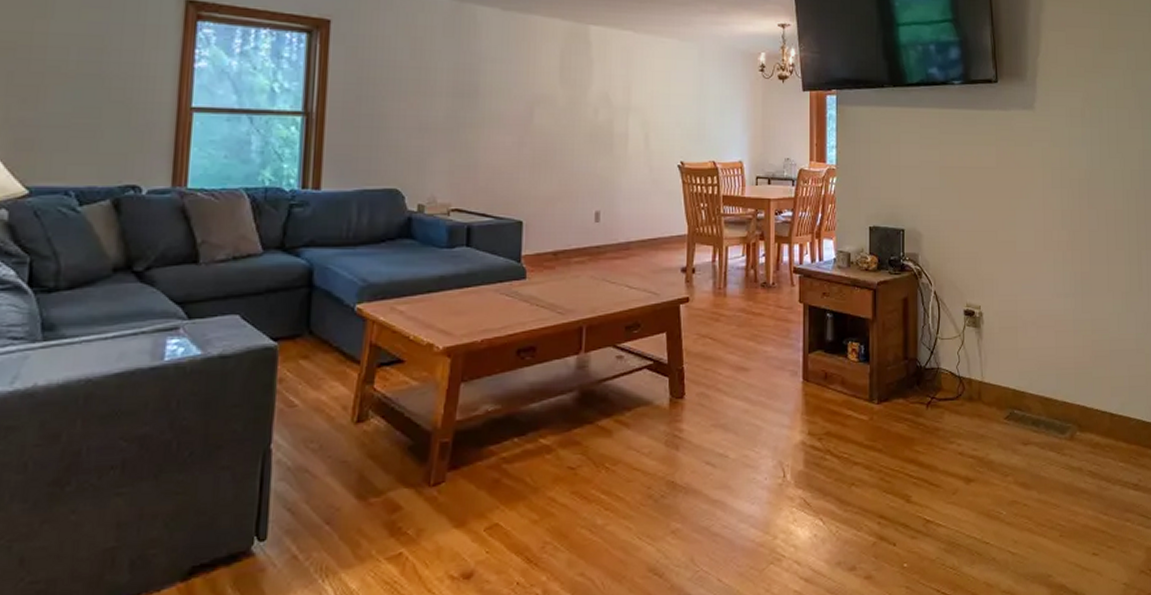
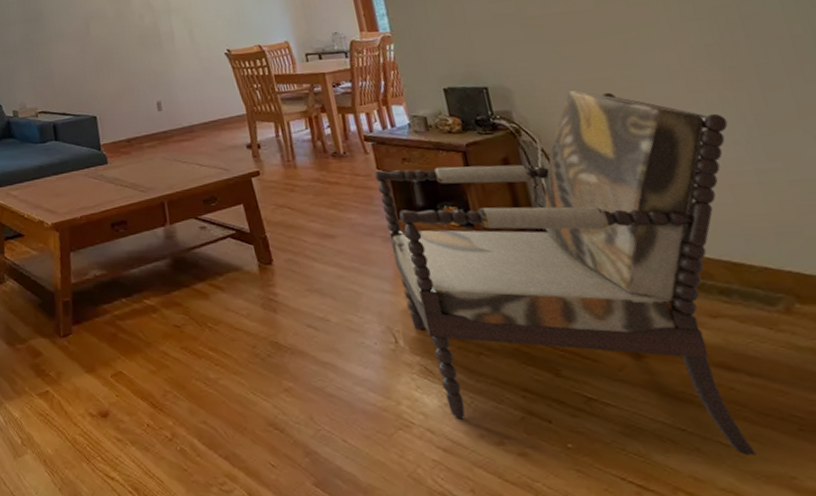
armchair: none [795,238,1064,561] -> present [374,89,757,455]

